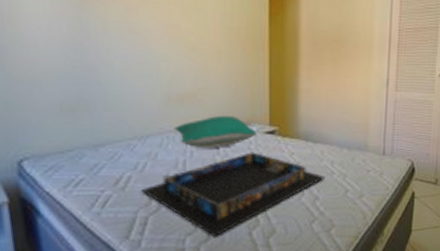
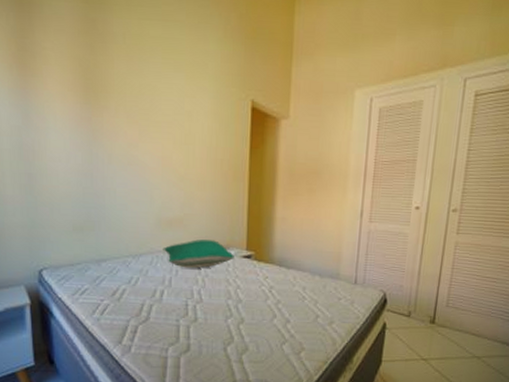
tray: present [141,152,325,237] -> none [133,274,297,349]

